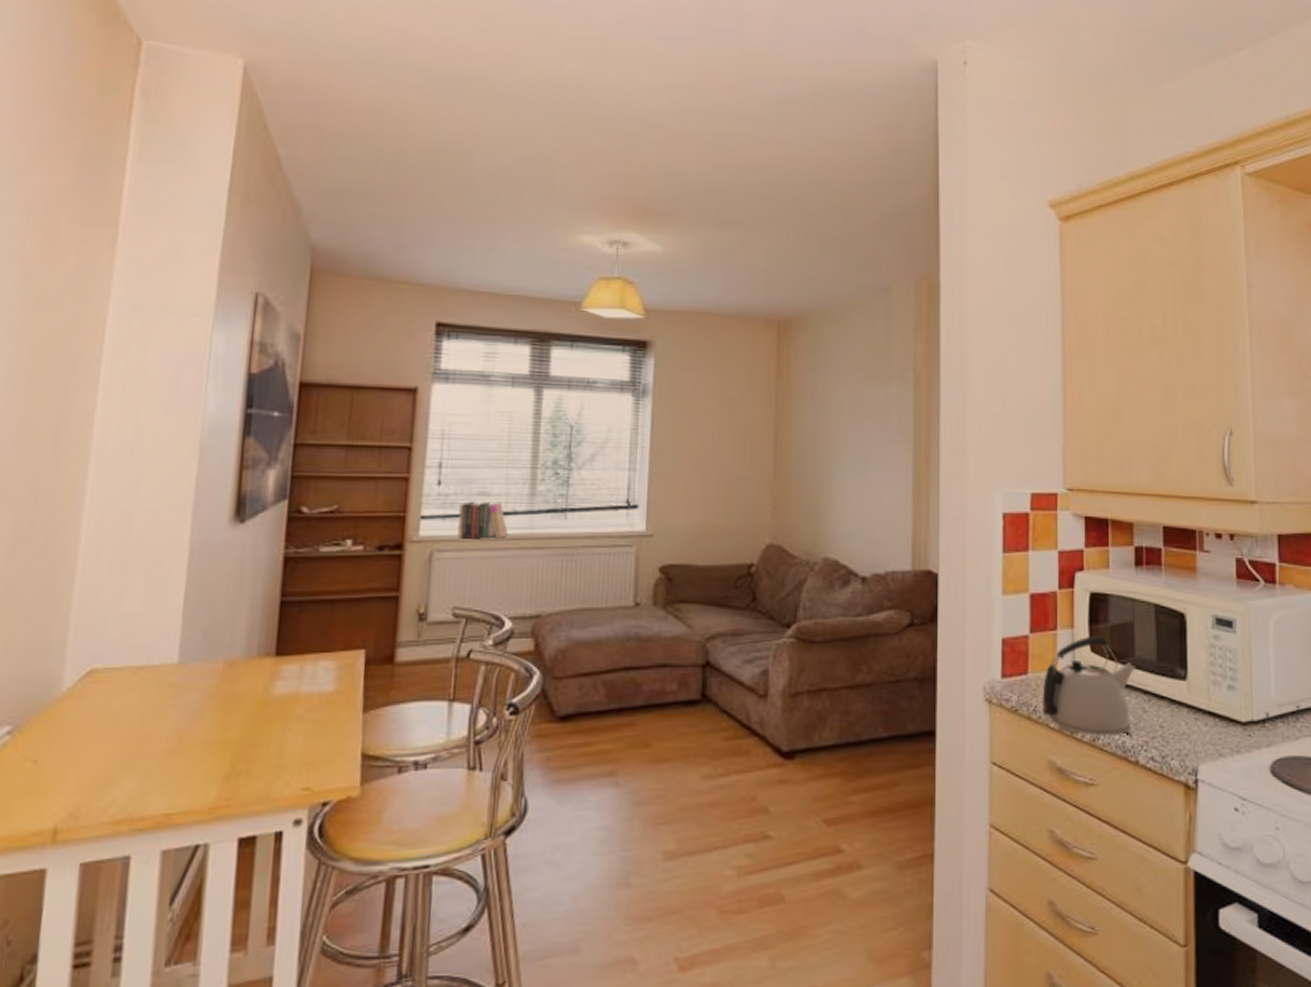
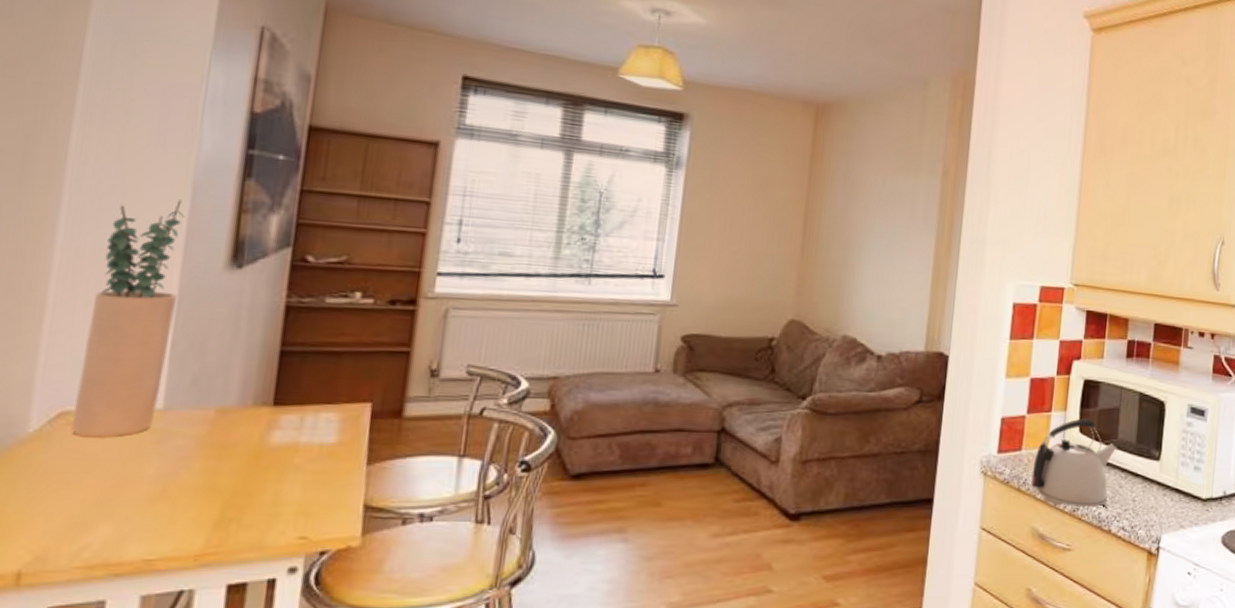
vase: none [98,461,194,694] -> present [70,200,186,438]
books: present [457,501,508,540] -> none [475,260,529,301]

